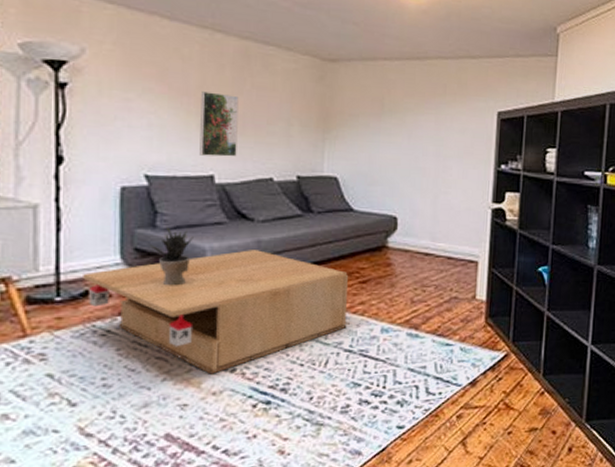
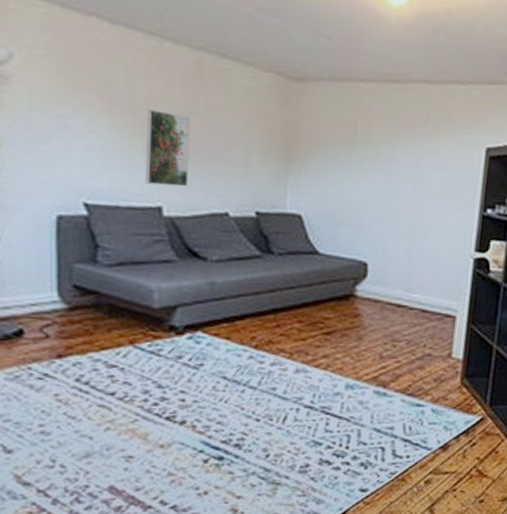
coffee table: present [83,250,348,374] -> none [16,292,311,426]
potted plant: present [149,227,194,286] -> none [89,263,139,329]

